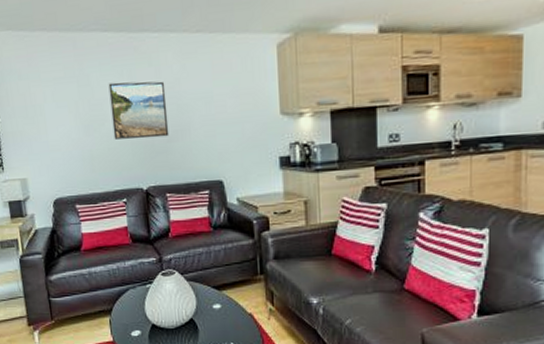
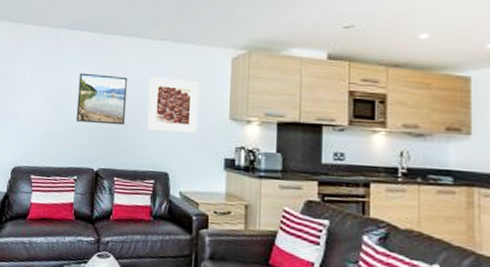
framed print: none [188,76,248,138] -> present [147,77,199,134]

